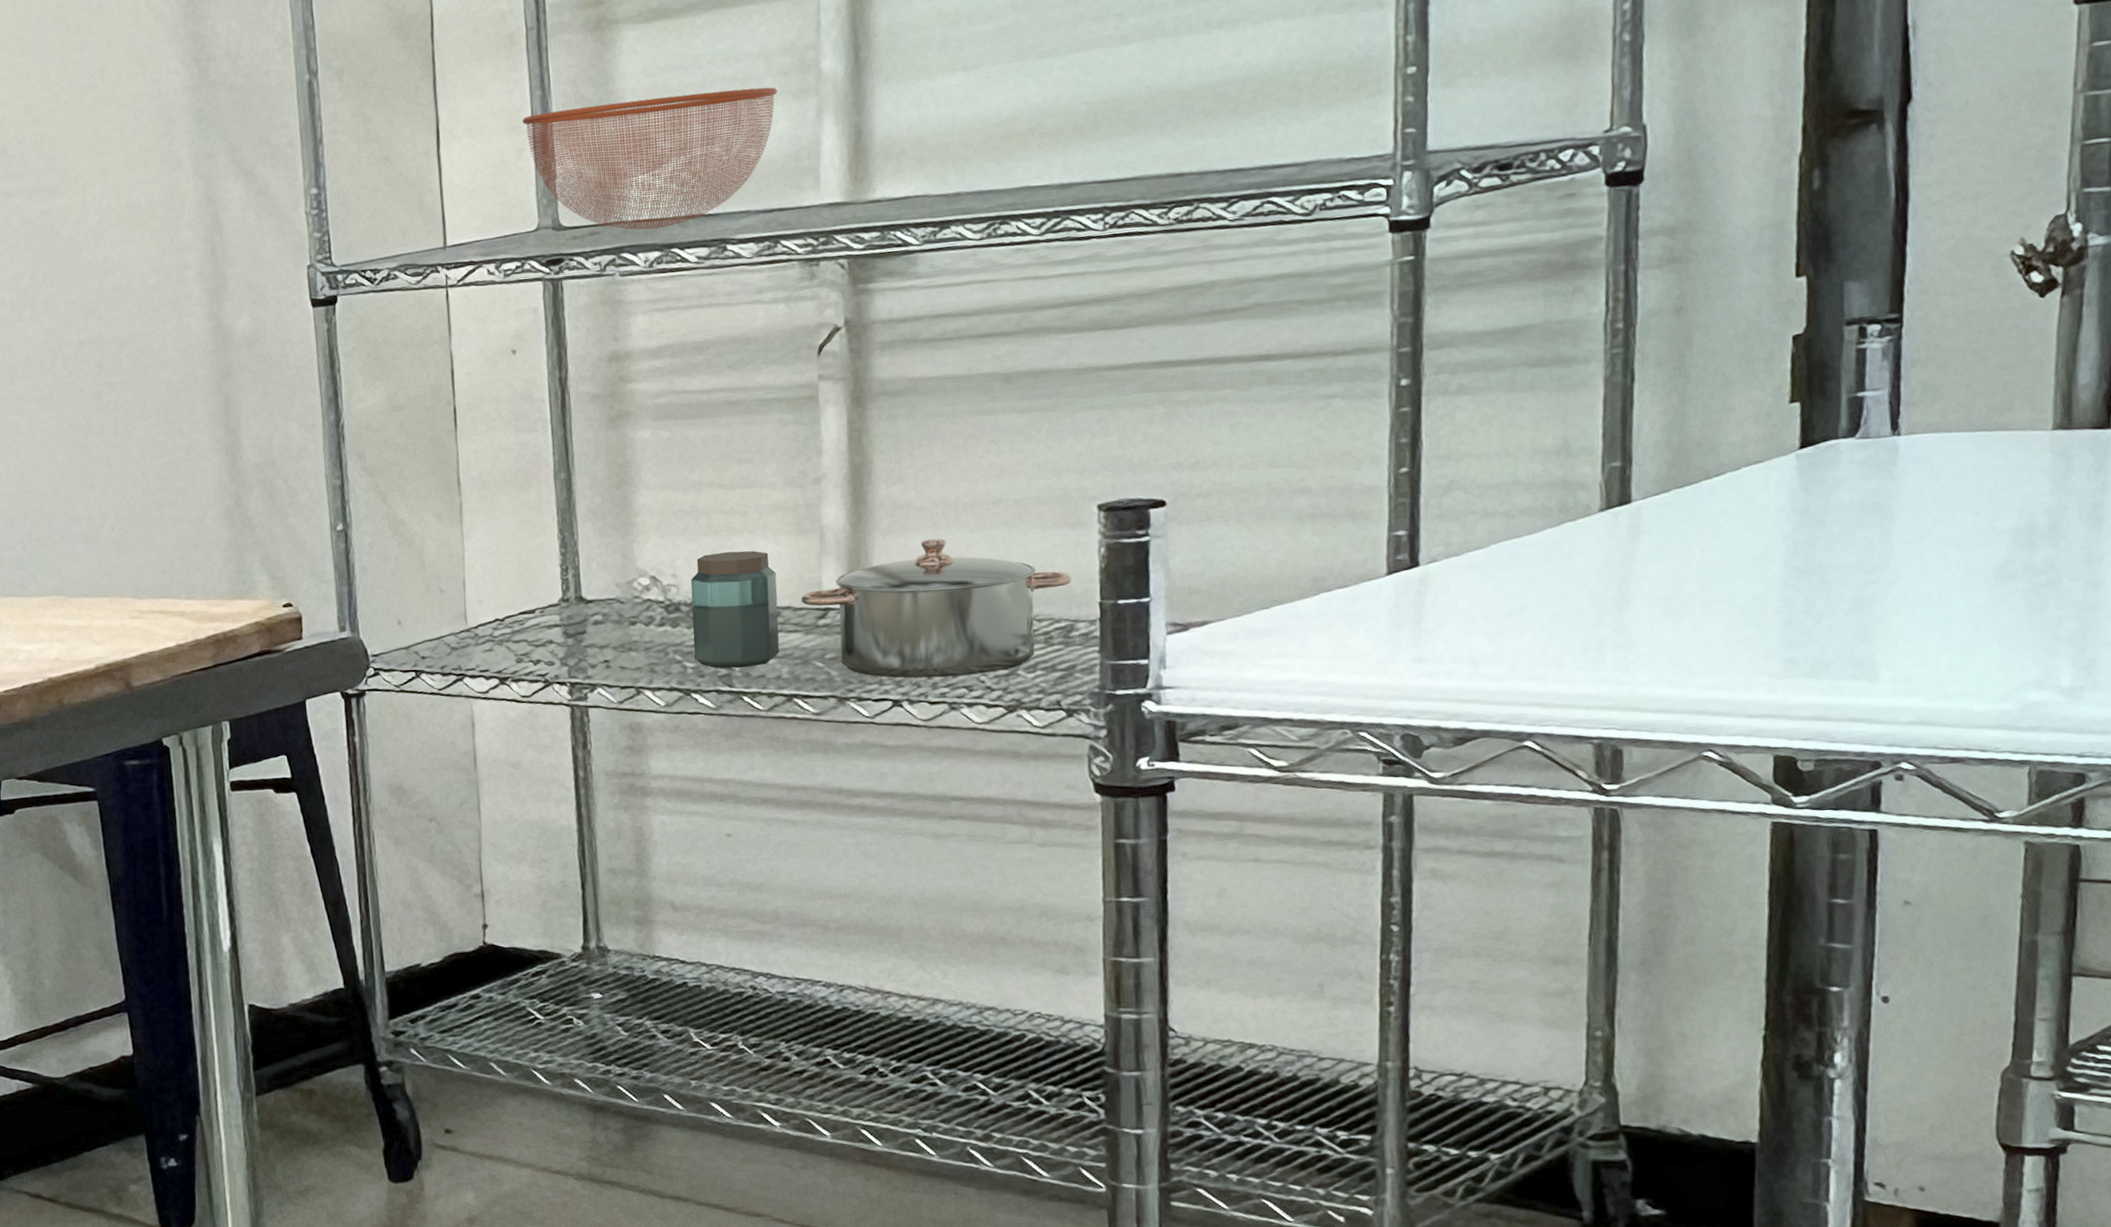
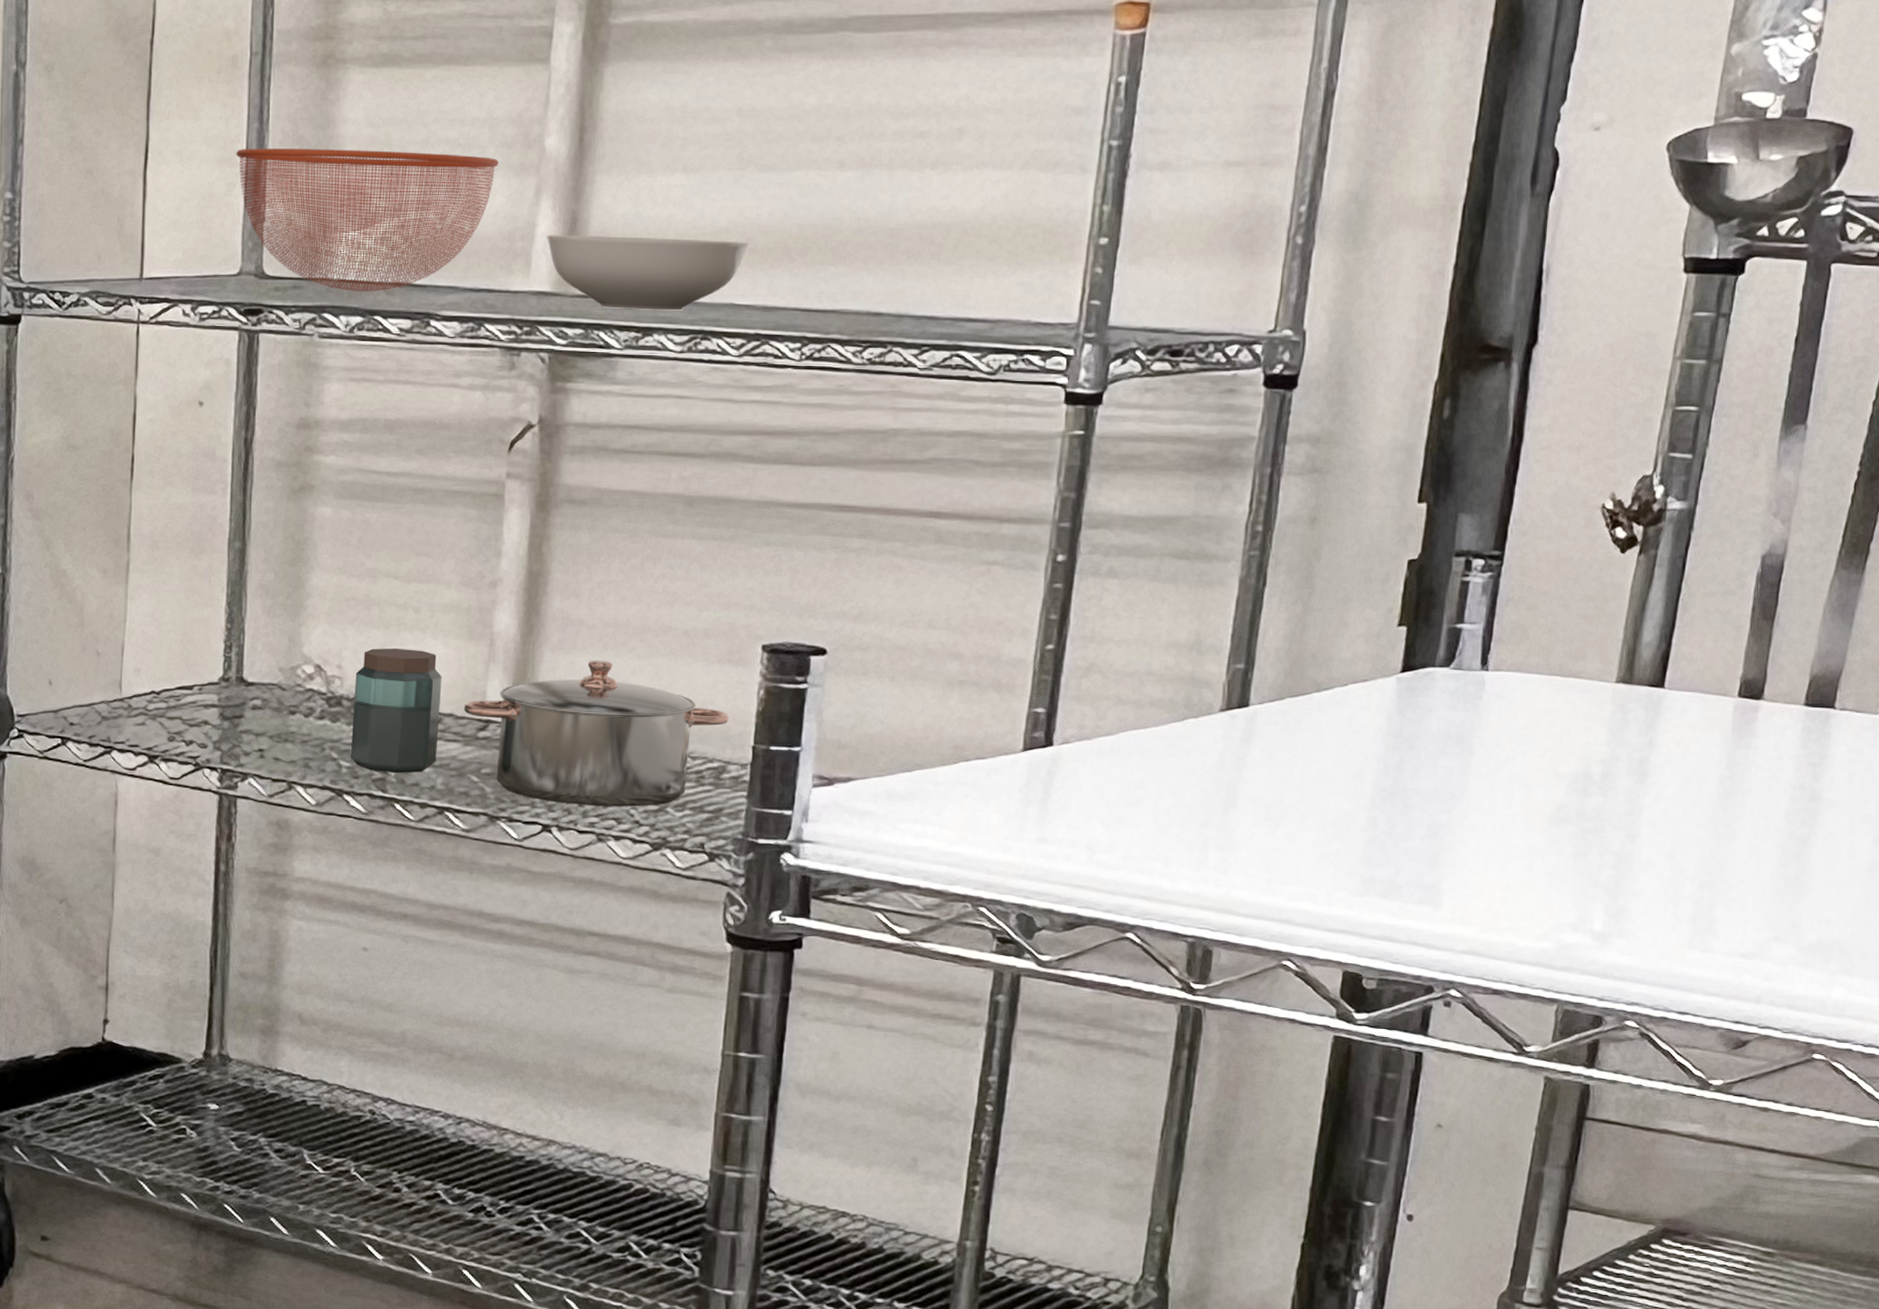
bowl: none [832,126,1038,209] -> present [546,235,749,311]

